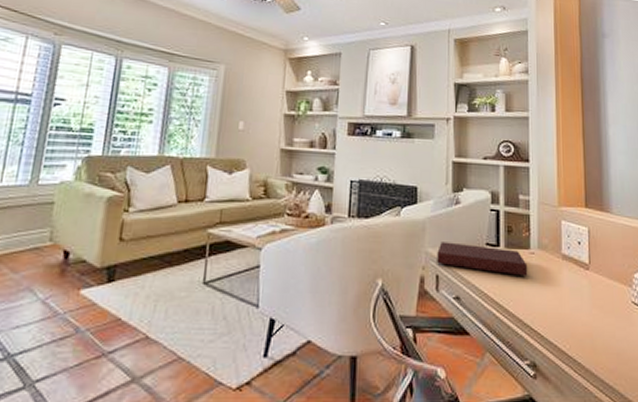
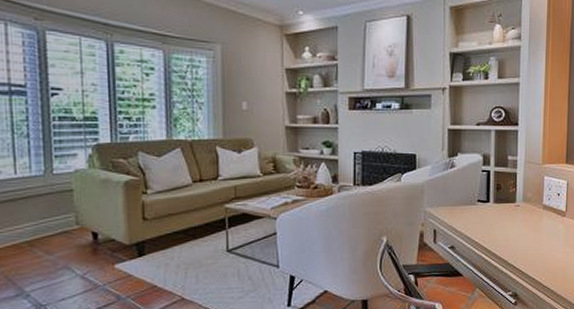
notebook: present [437,242,528,276] -> none [435,201,513,226]

